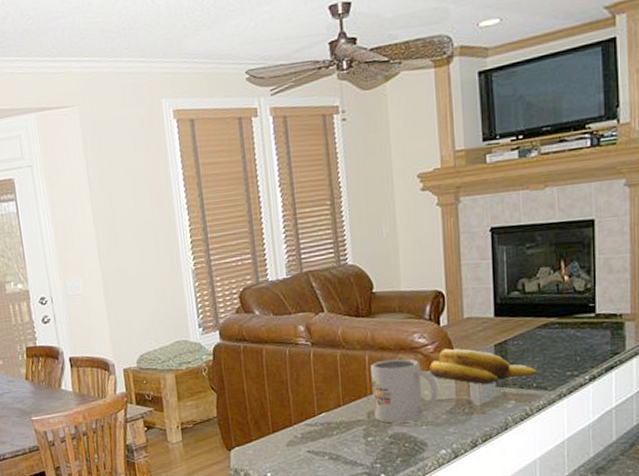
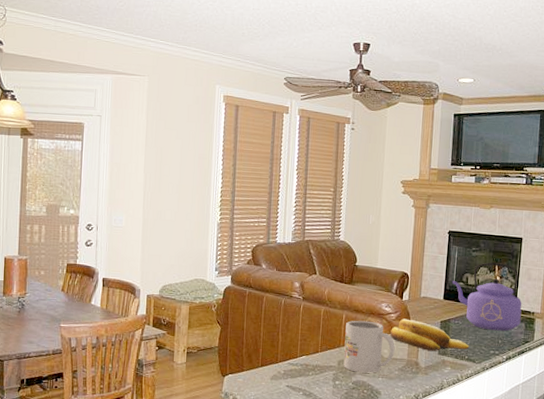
kettle: none [503,257,604,347] -> present [451,262,522,331]

